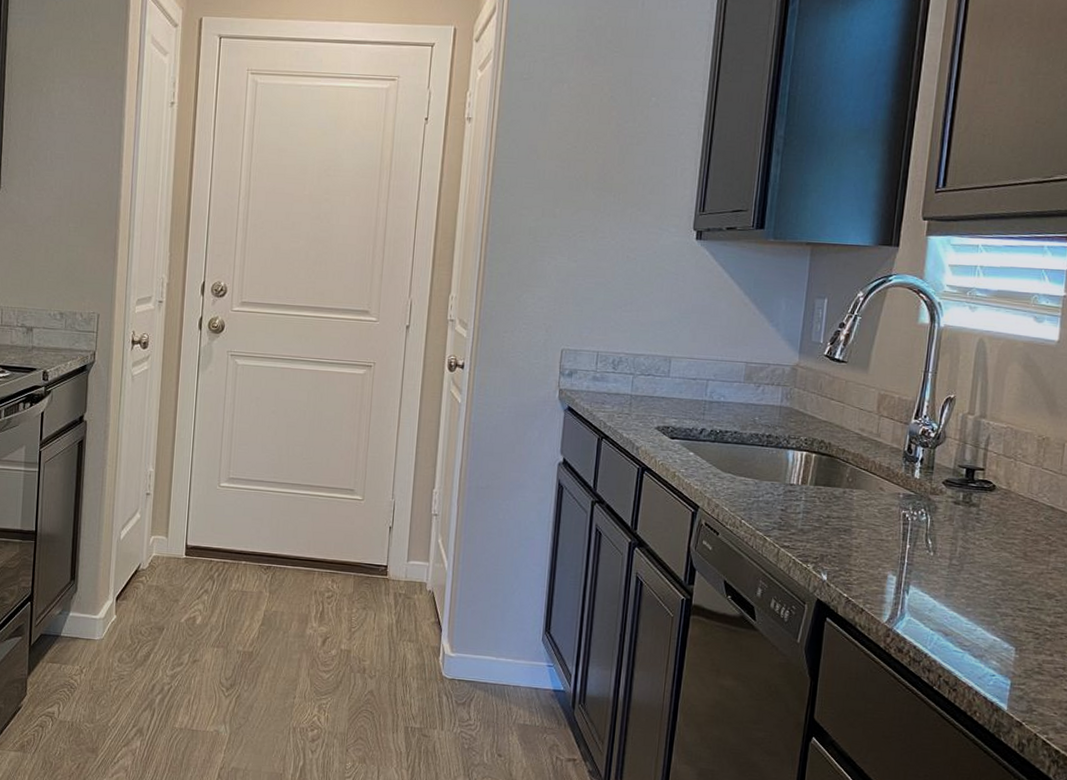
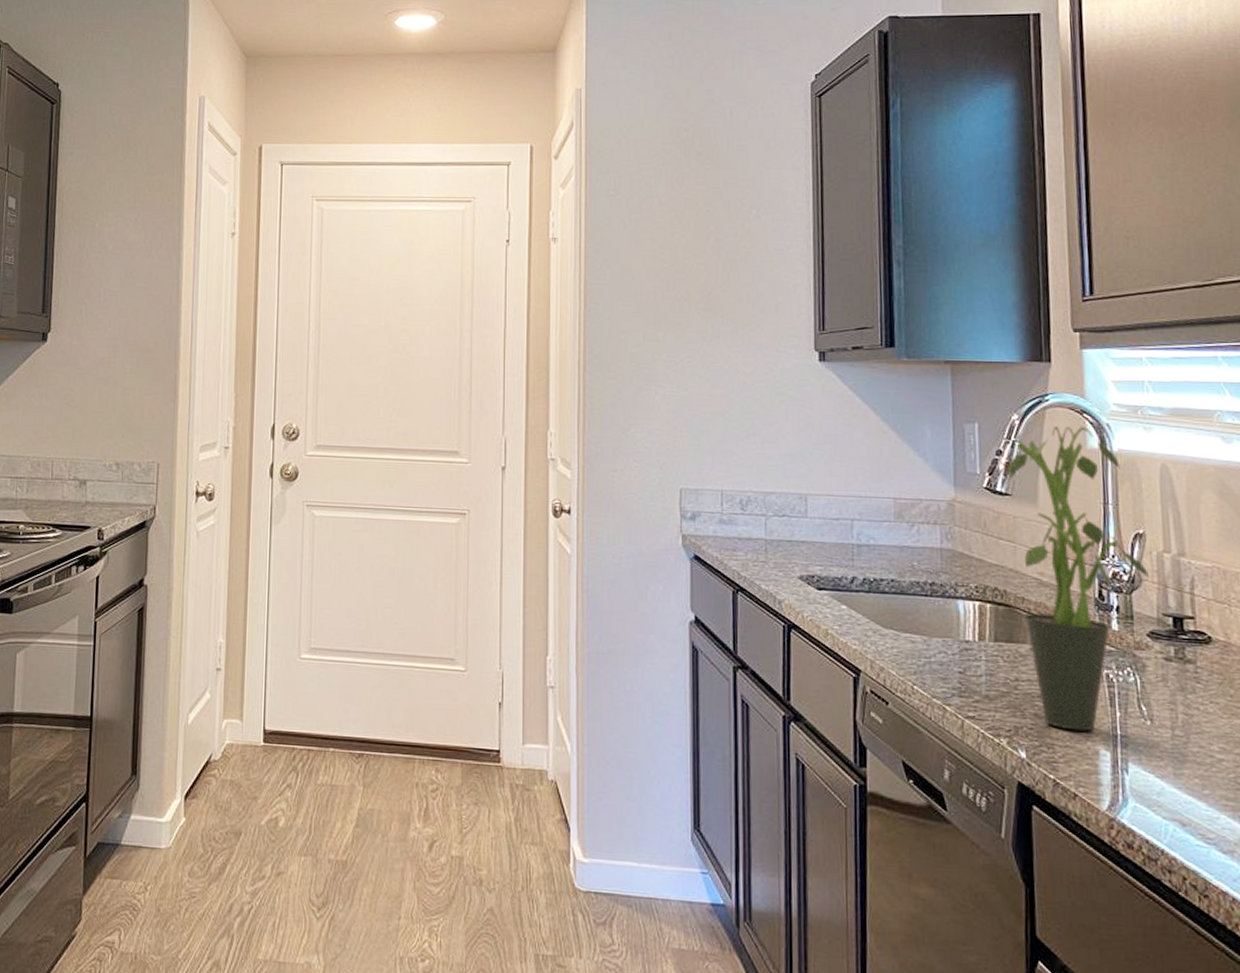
potted plant: none [843,303,954,560] -> present [1007,426,1150,732]

